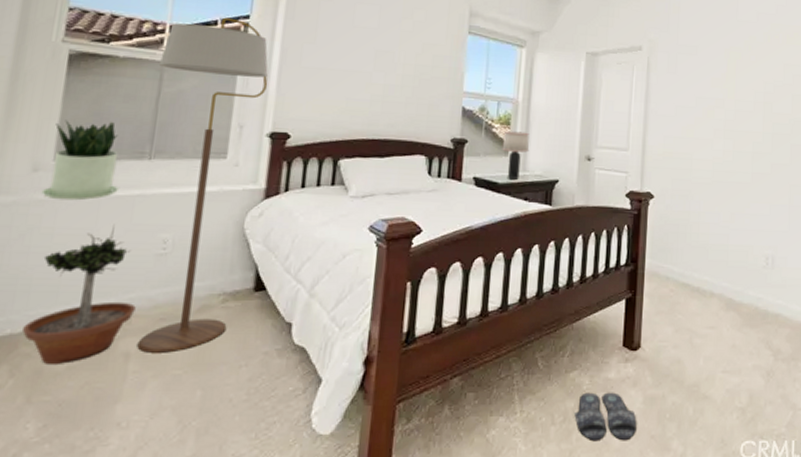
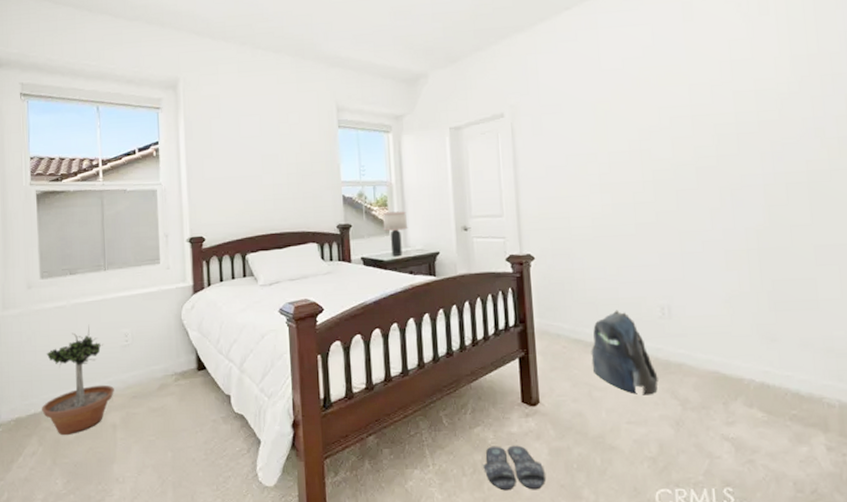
planter: present [41,120,119,201] -> none [36,244,87,309]
floor lamp: present [137,17,268,353] -> none [99,146,182,424]
backpack: none [696,256,756,344] -> present [591,310,658,395]

